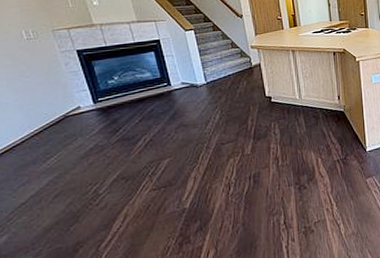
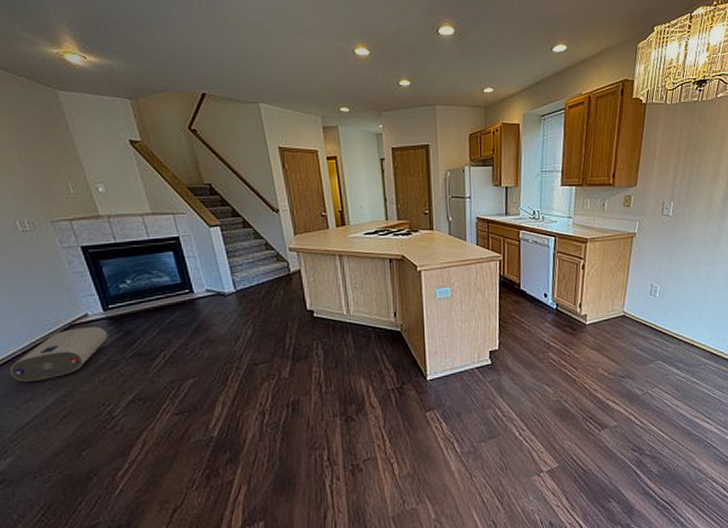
water heater: none [9,117,97,167] -> present [9,327,108,382]

